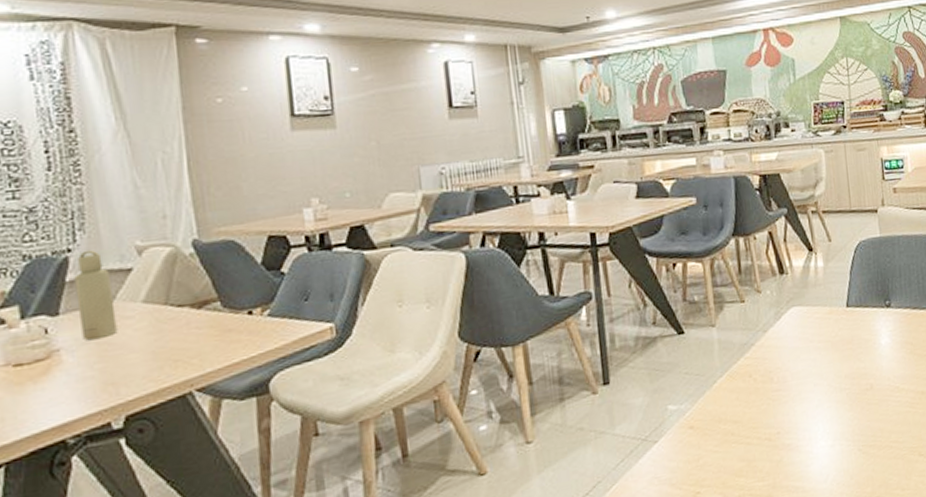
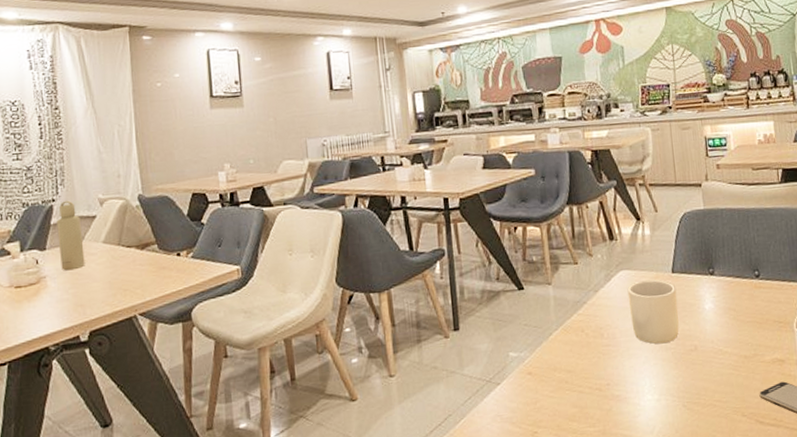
mug: none [799,315,854,385] -> present [627,279,679,344]

